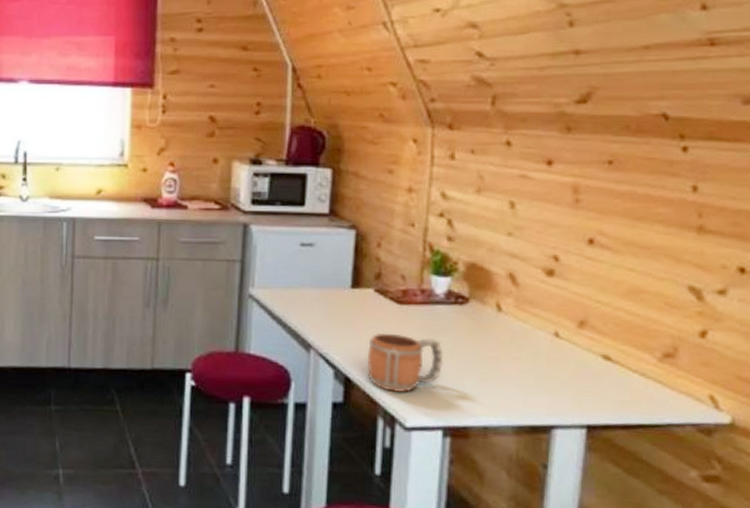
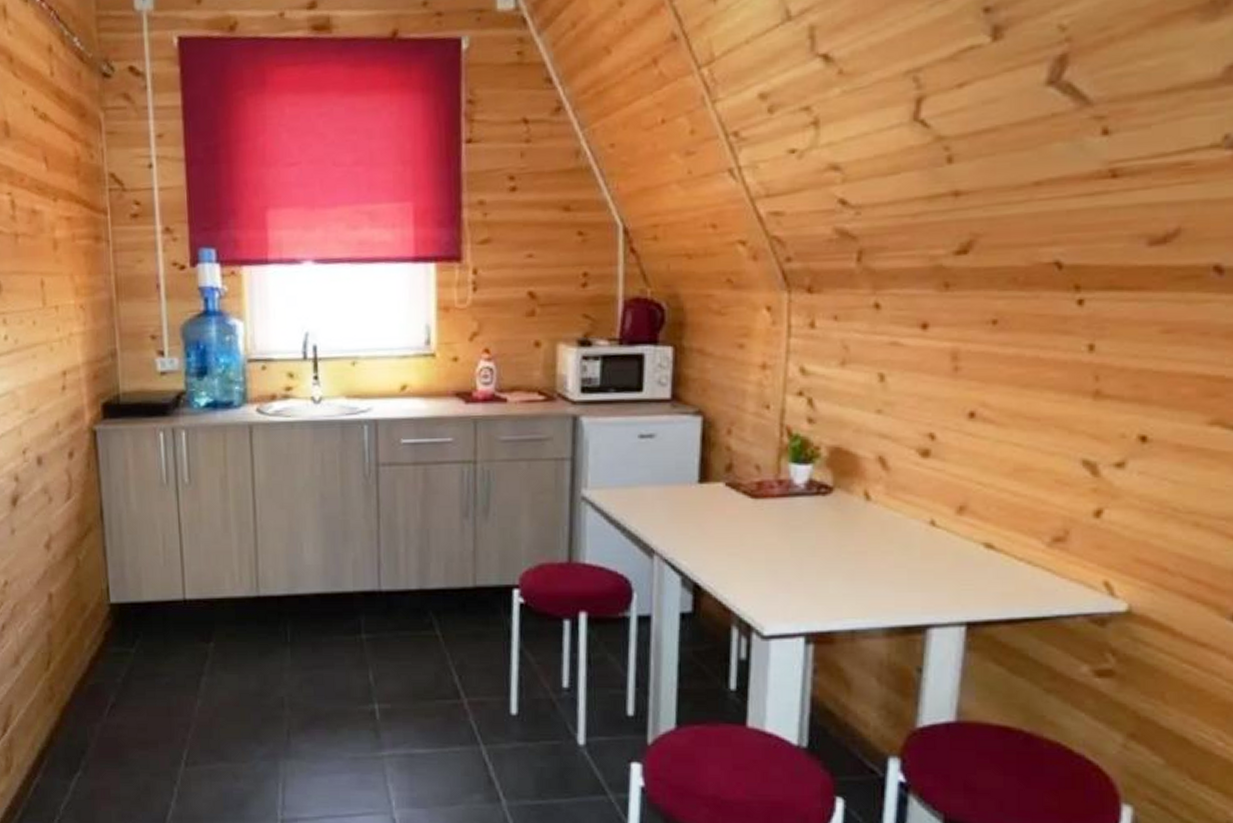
mug: present [367,332,443,393] -> none [718,531,805,598]

